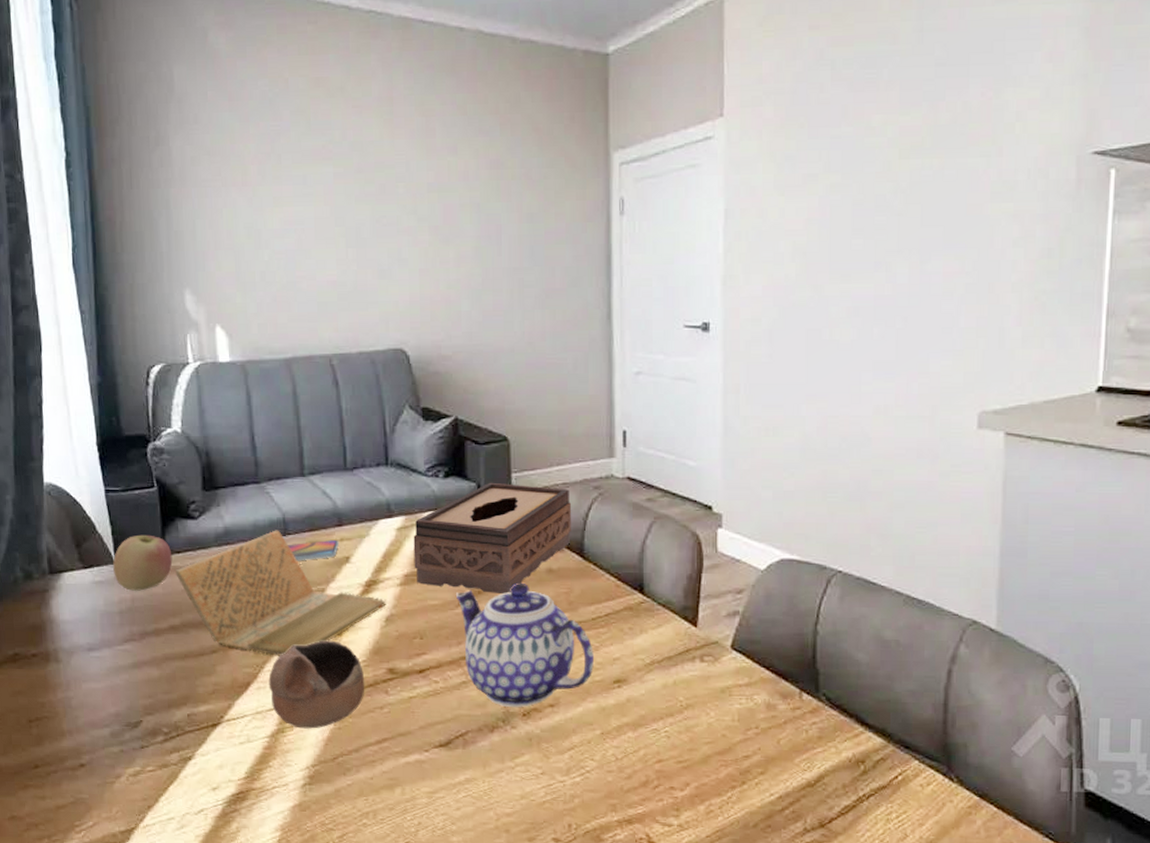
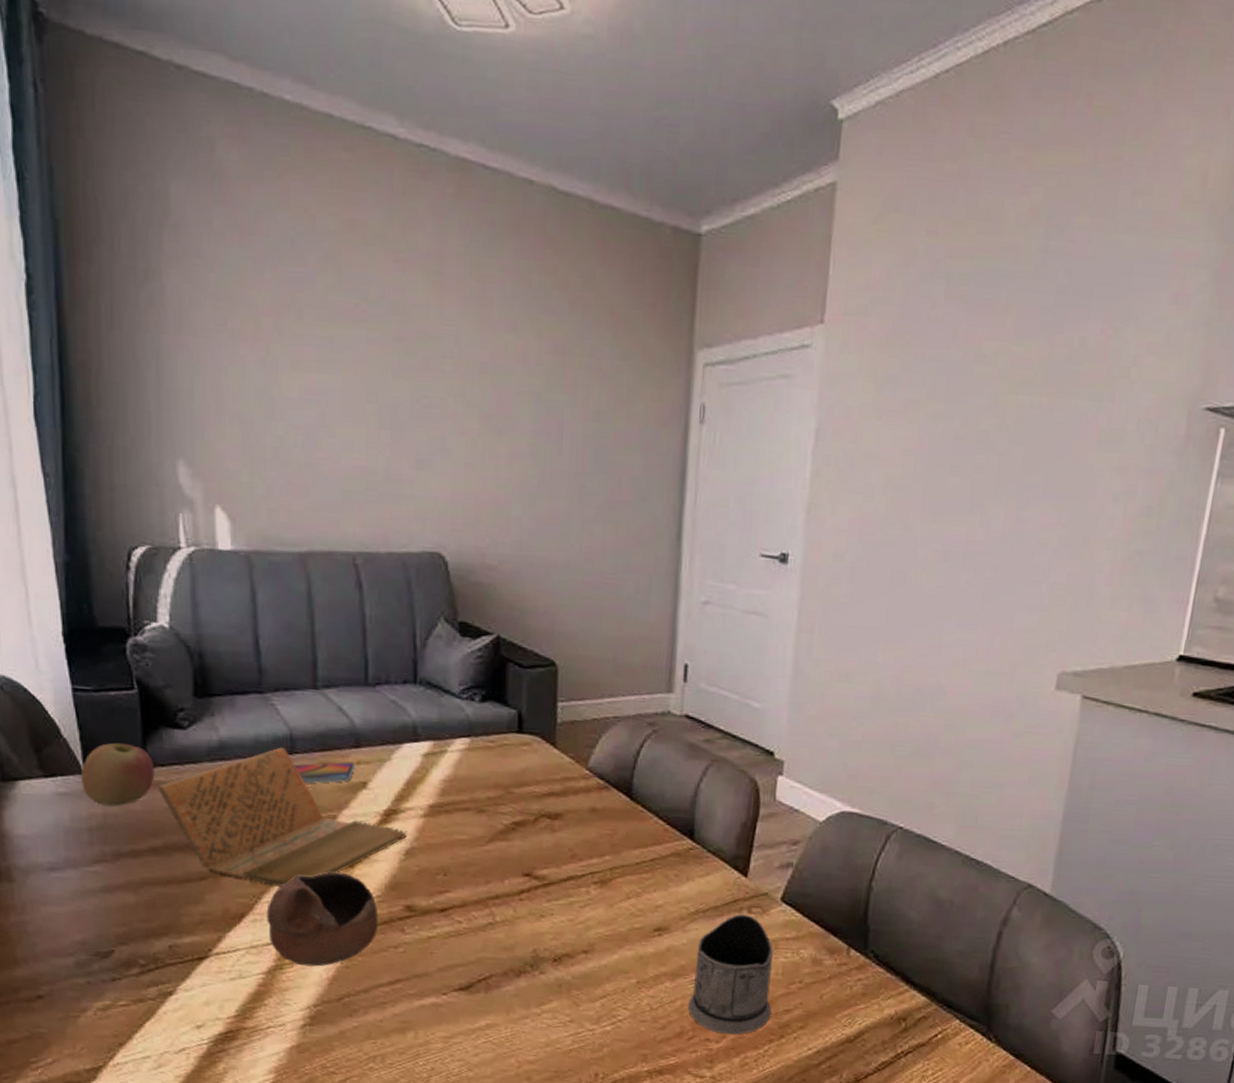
tissue box: present [413,482,571,594] -> none [441,710,621,832]
teapot: present [456,583,595,707] -> none [487,821,636,952]
tea glass holder: none [651,662,731,782] -> present [688,913,773,1035]

